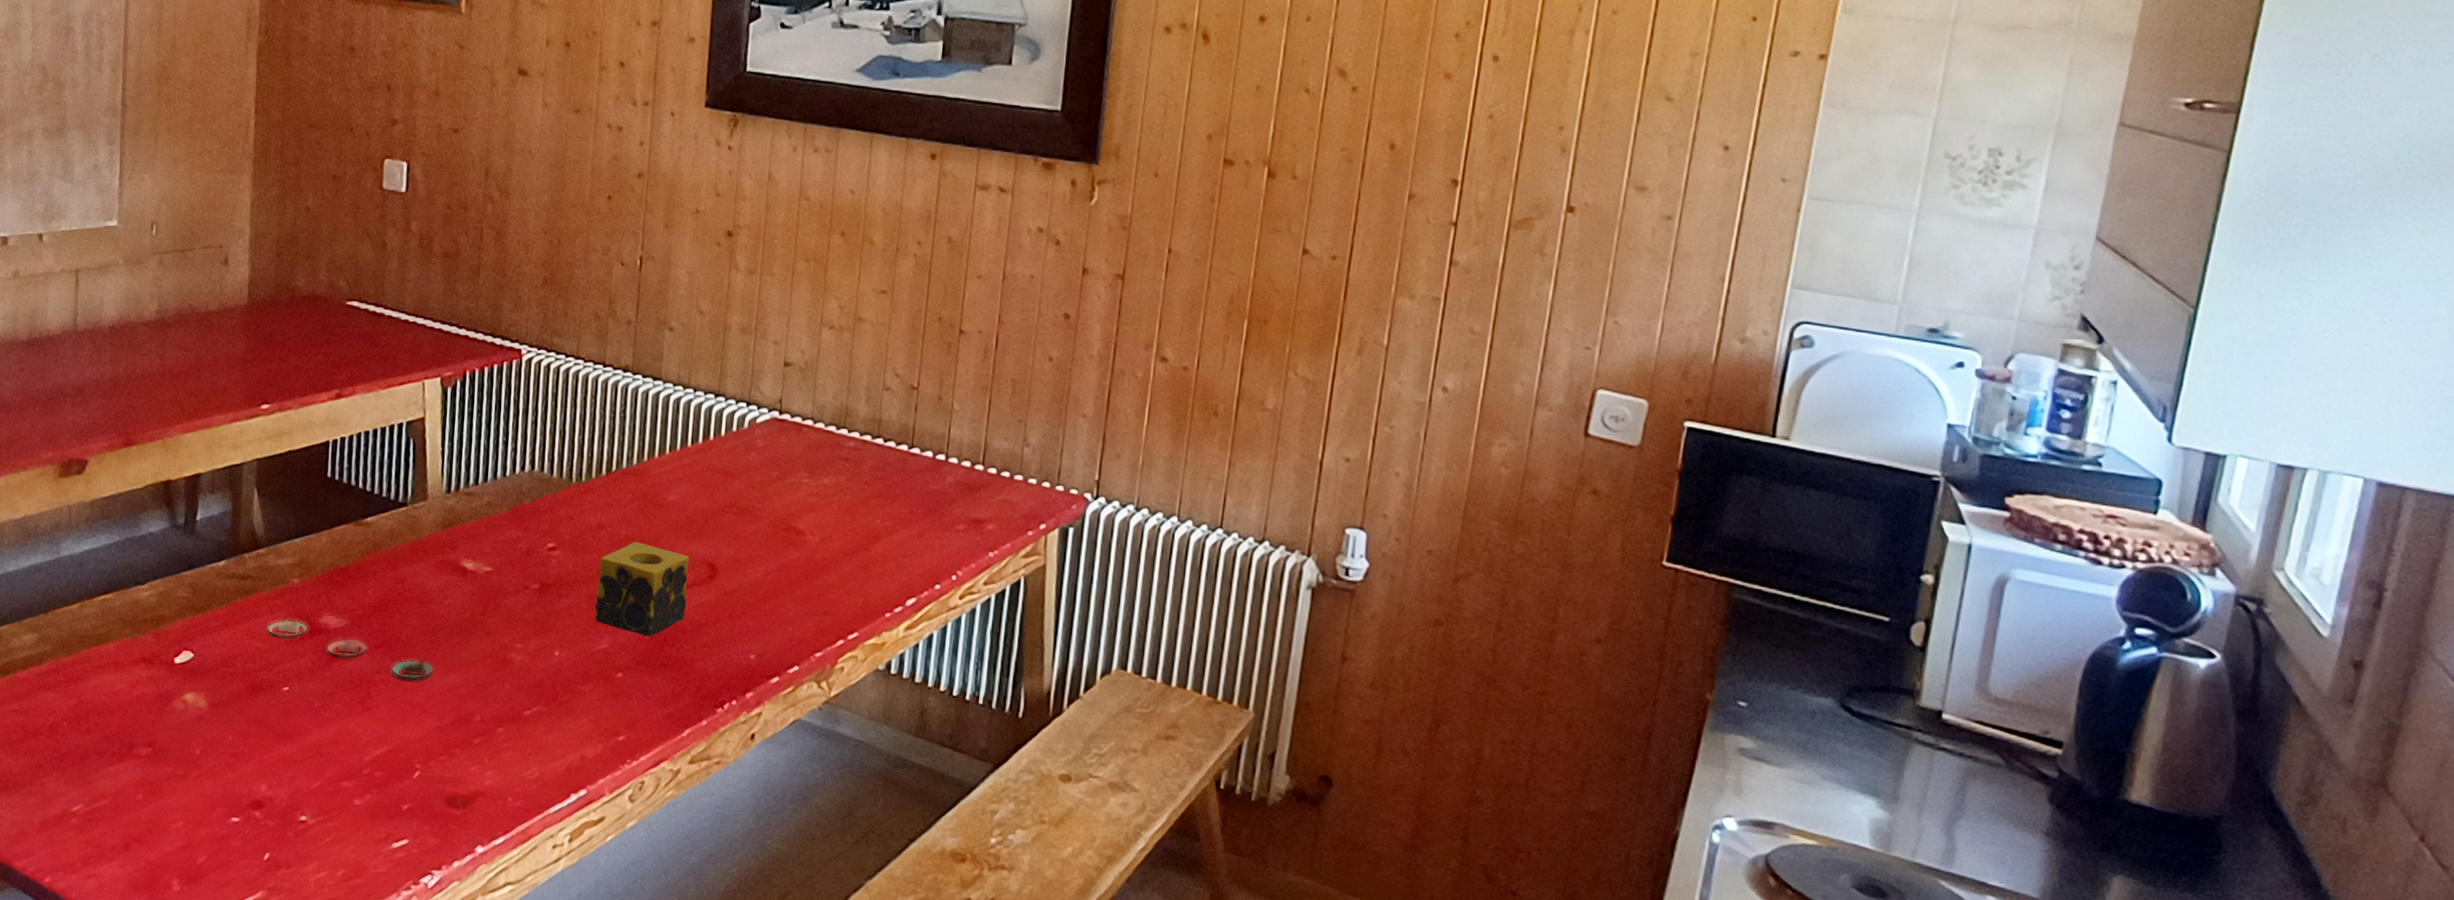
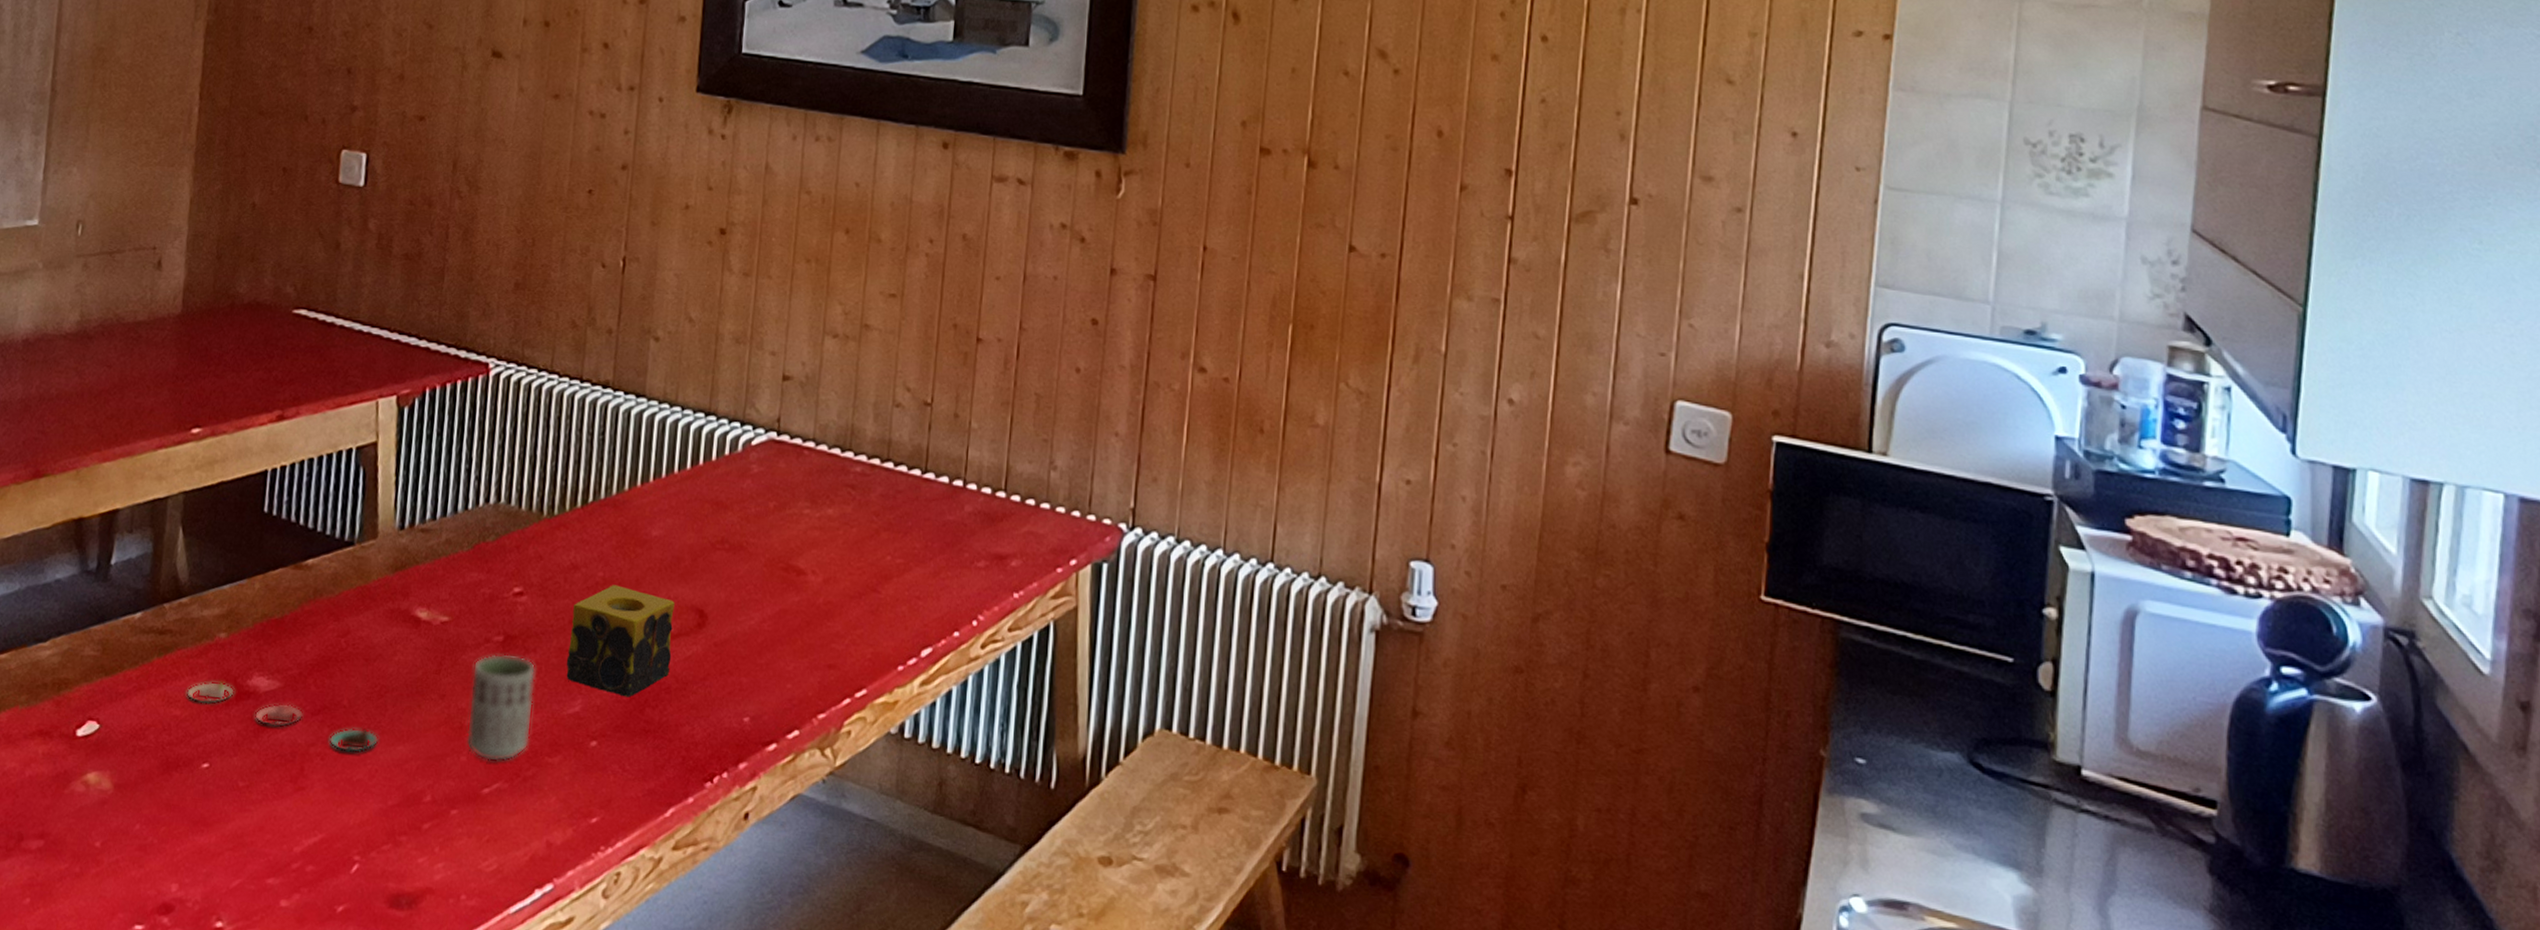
cup: none [509,599,569,689] -> present [466,653,536,762]

